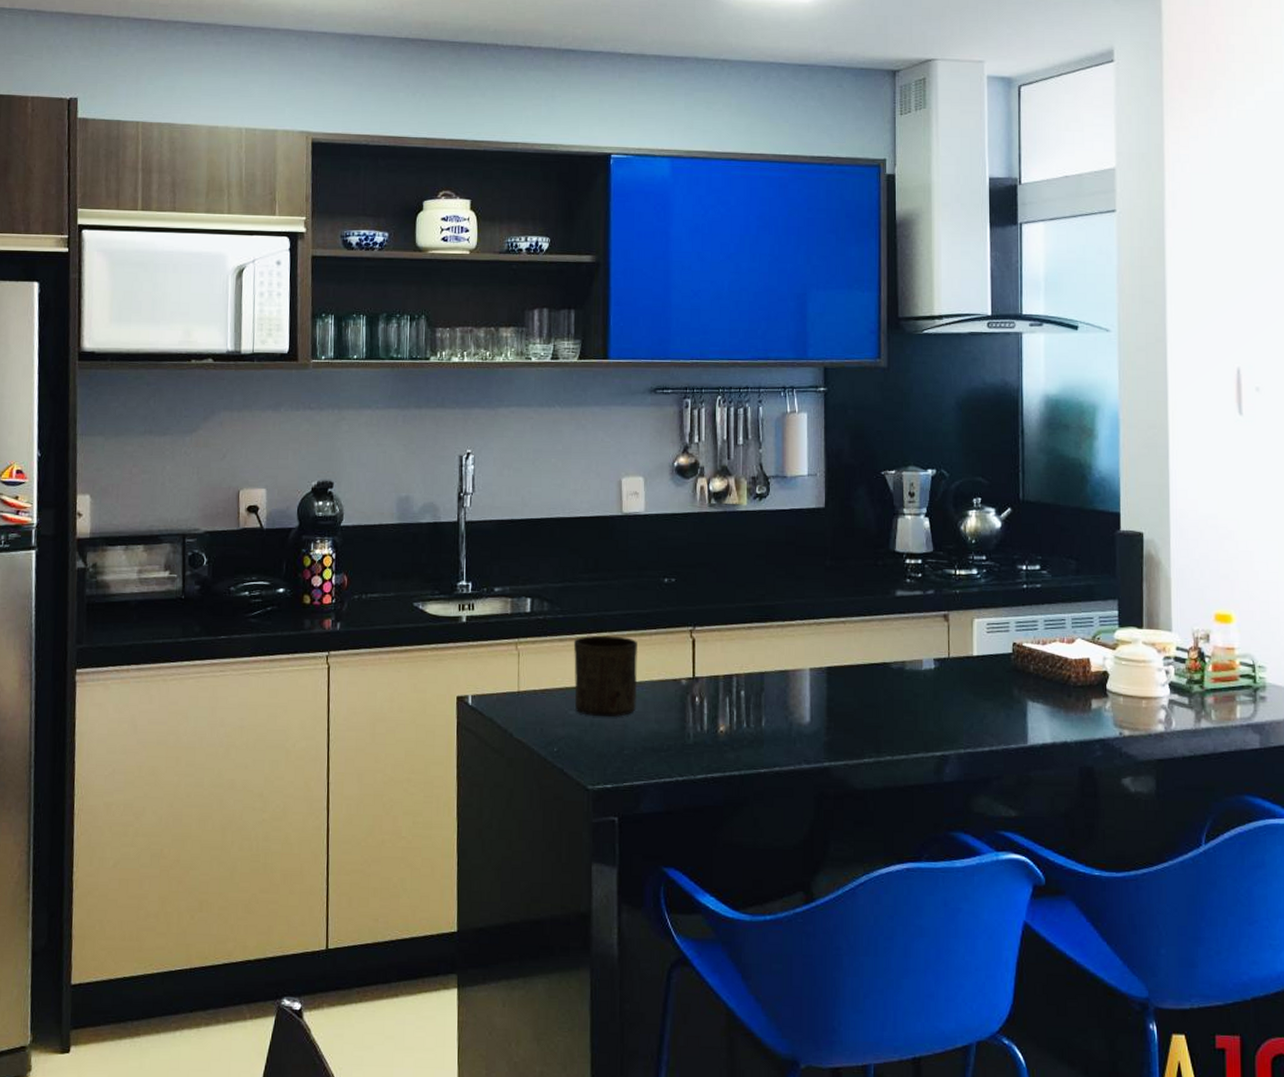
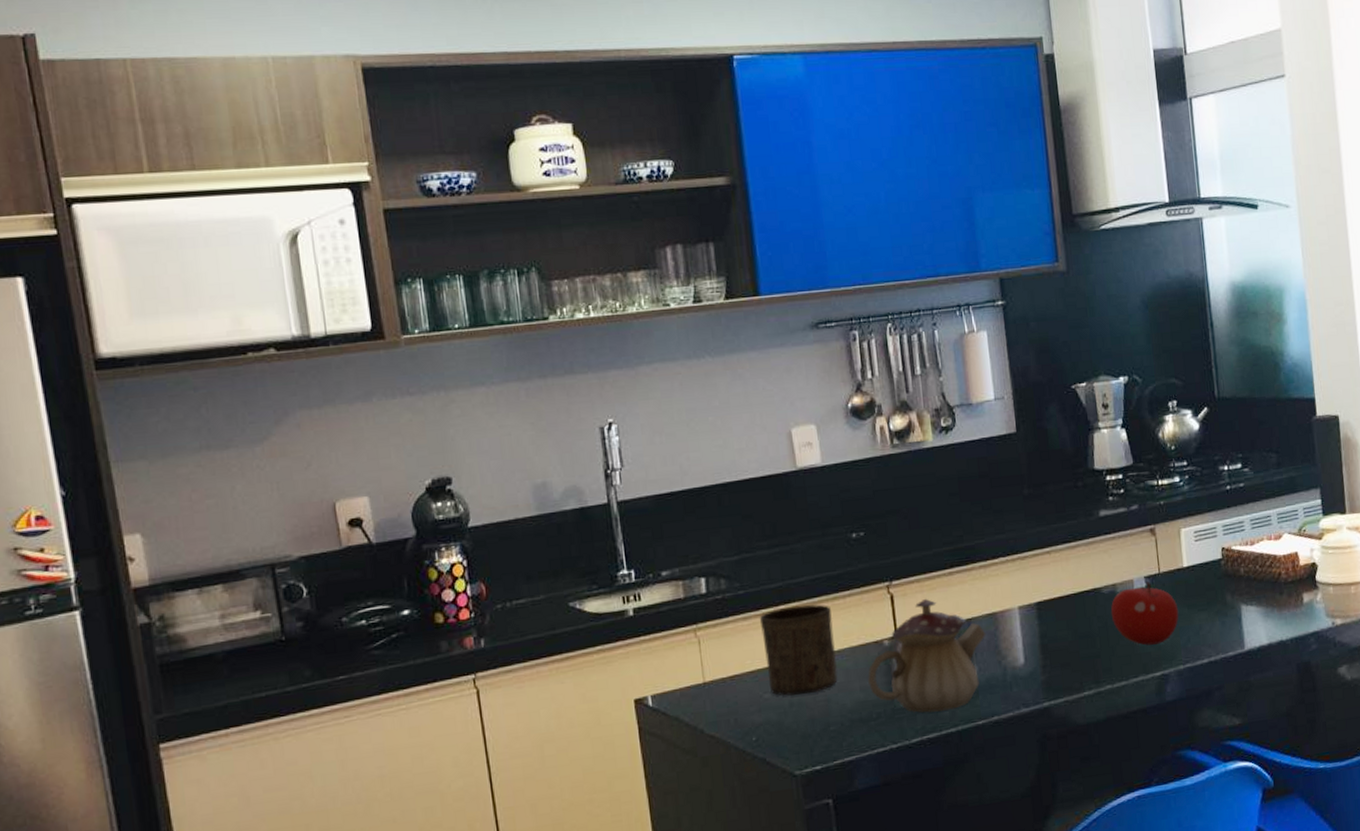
teapot: none [663,647,777,754] -> present [868,598,986,713]
fruit: none [897,664,965,725] -> present [1110,581,1179,646]

